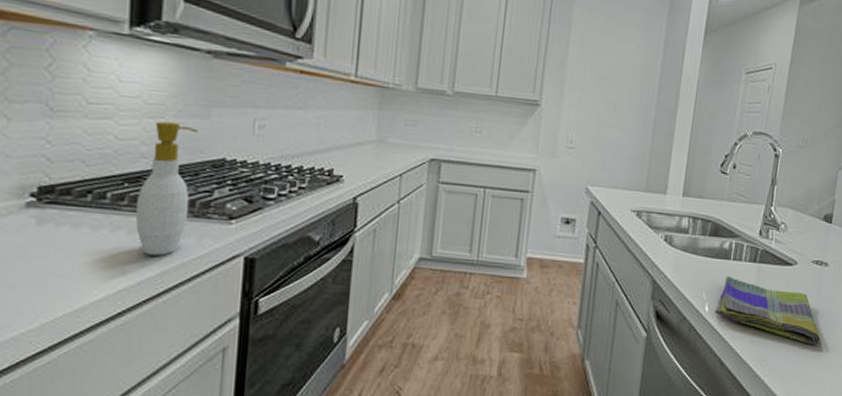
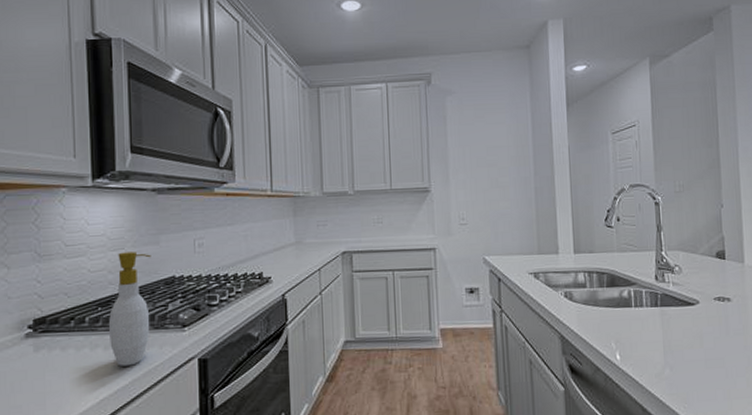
dish towel: present [715,276,821,345] -> none [626,323,740,381]

